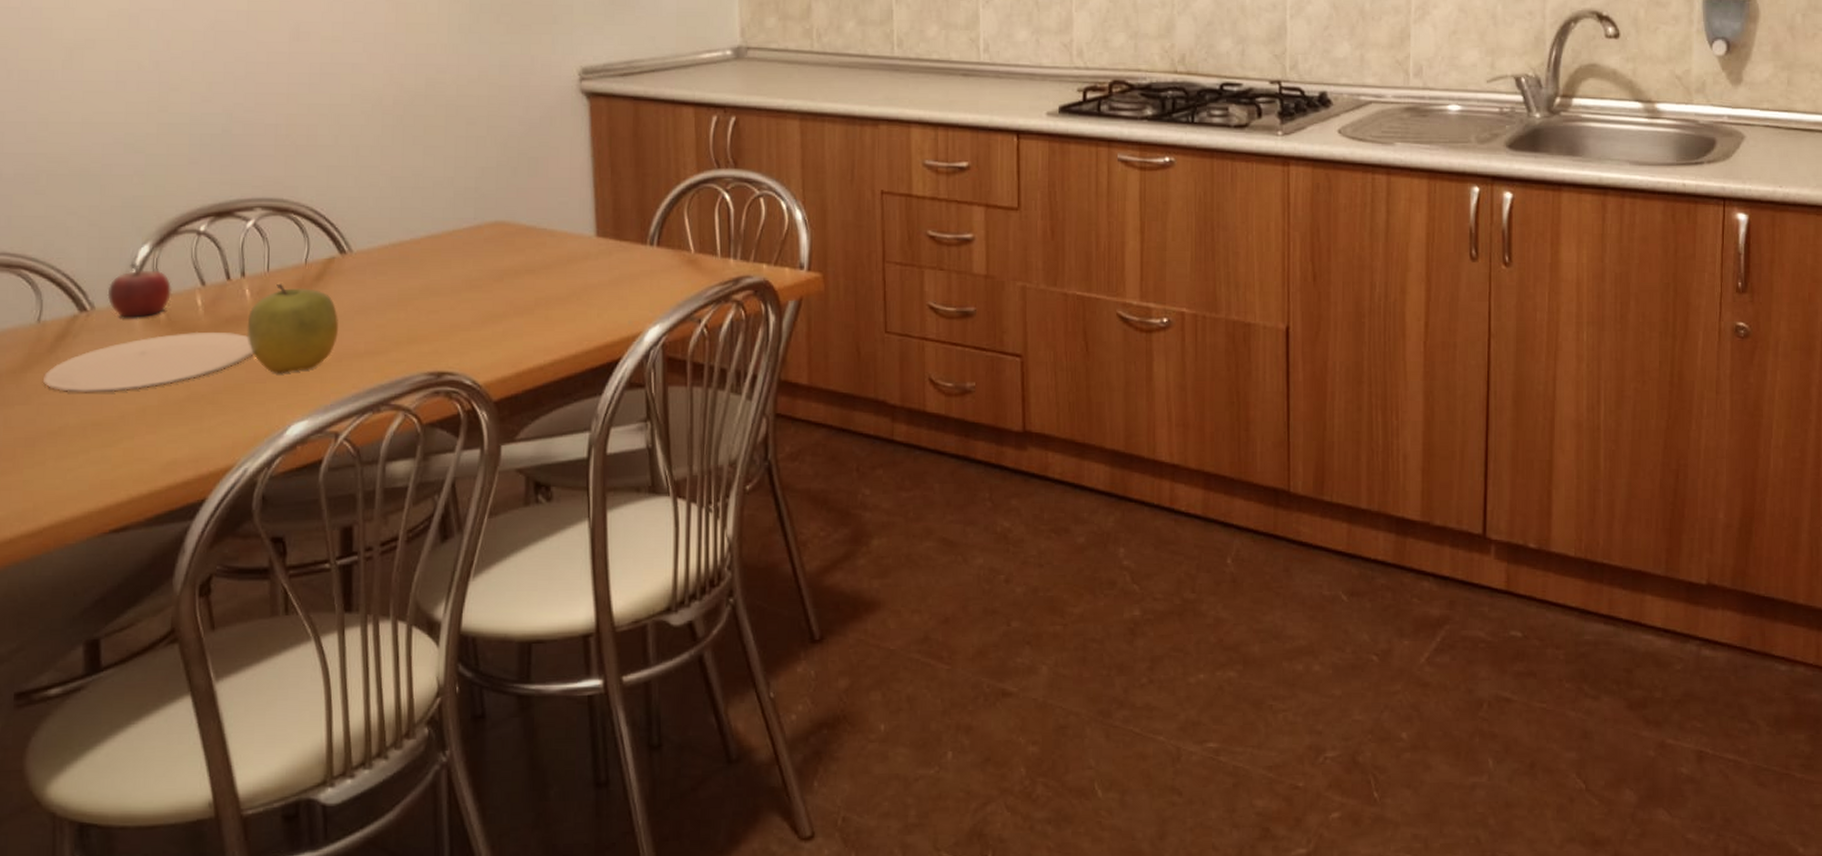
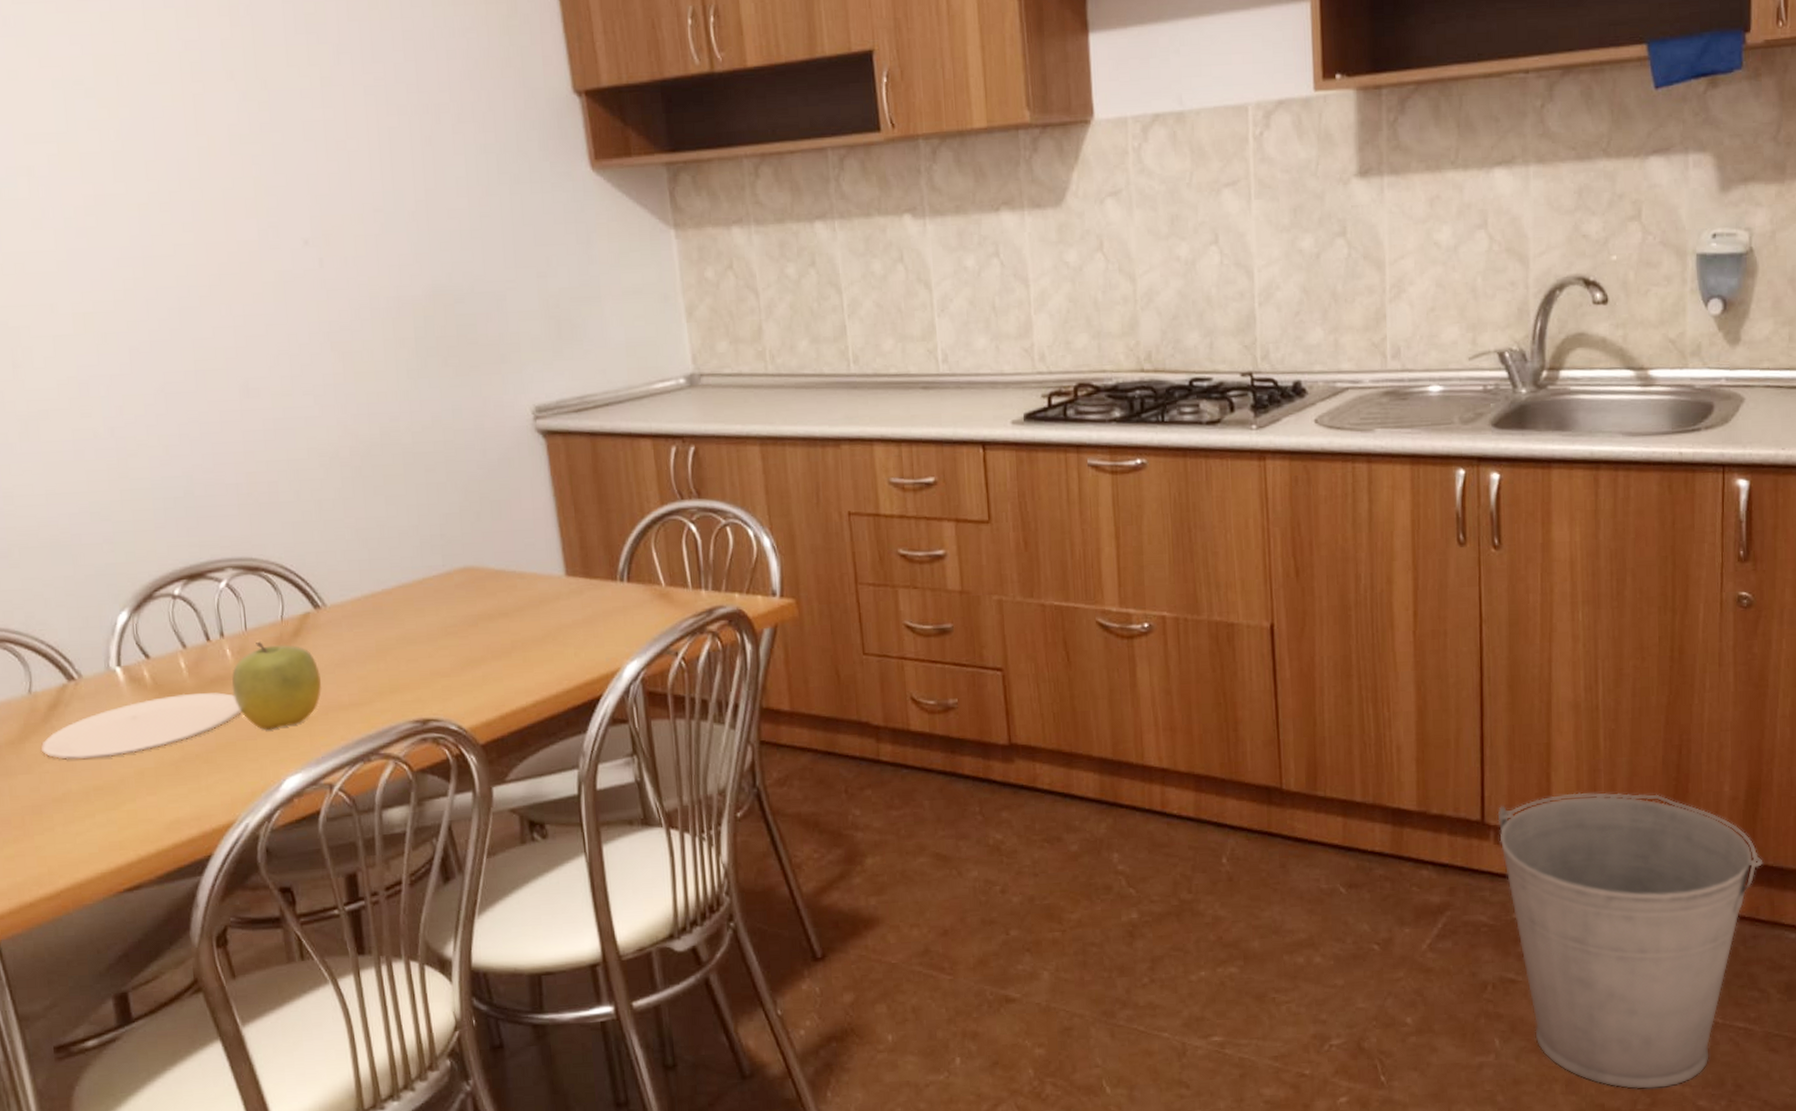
fruit: present [107,263,172,318] -> none [92,630,155,684]
bucket: none [1499,512,1755,819] -> present [1497,792,1763,1089]

